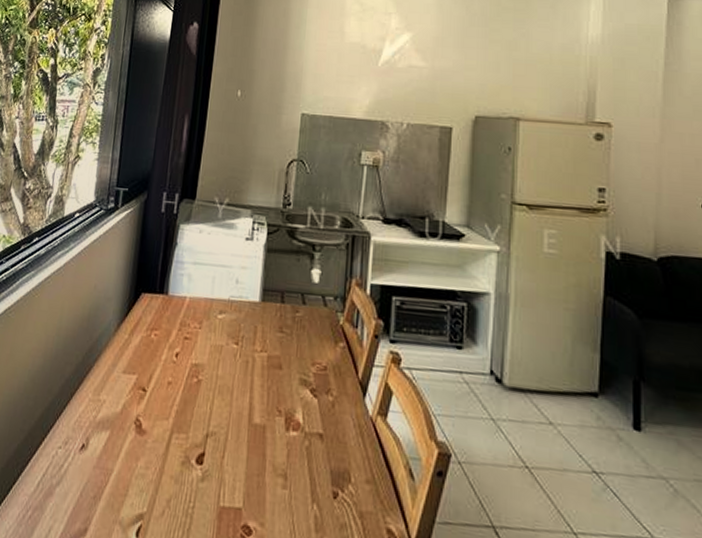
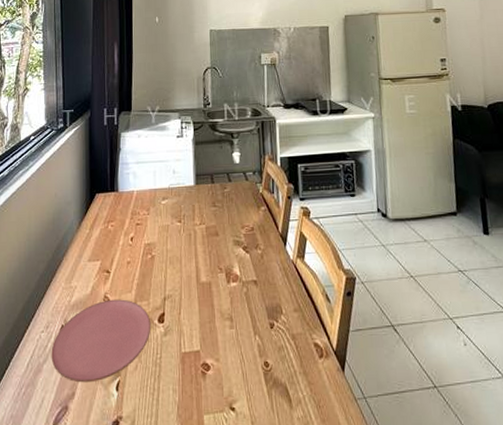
plate: none [65,423,187,521] -> present [51,299,151,383]

